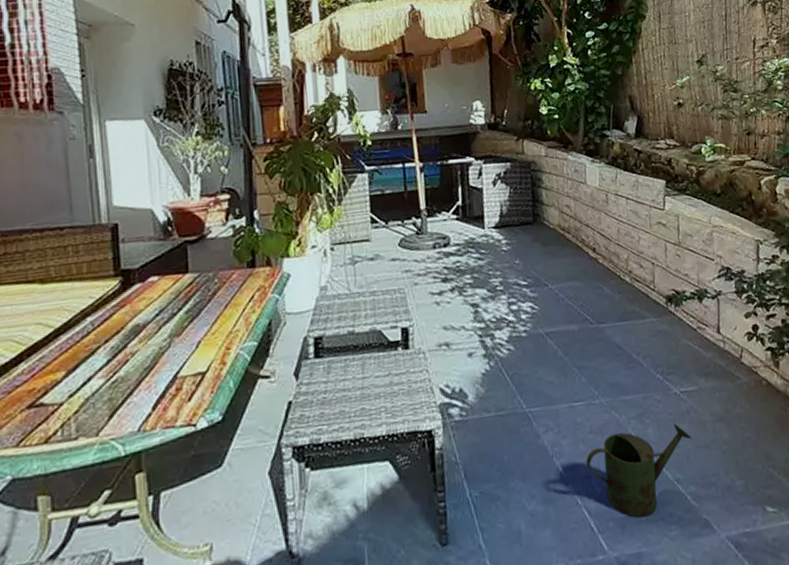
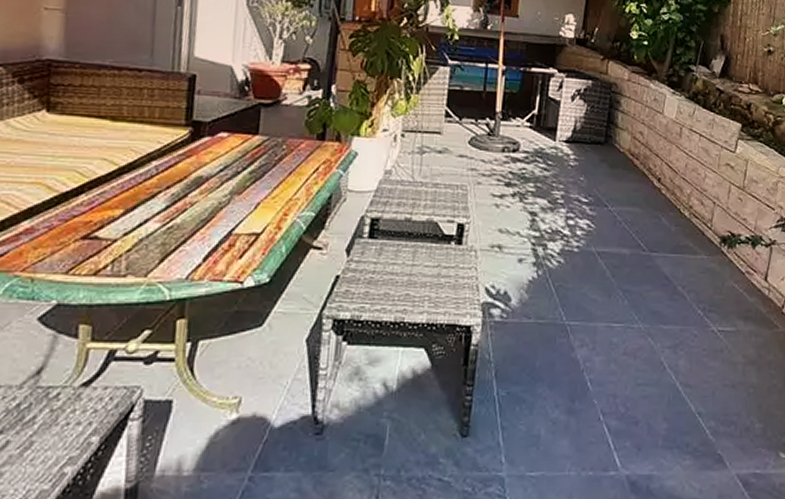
watering can: present [586,423,693,518] -> none [614,359,721,443]

